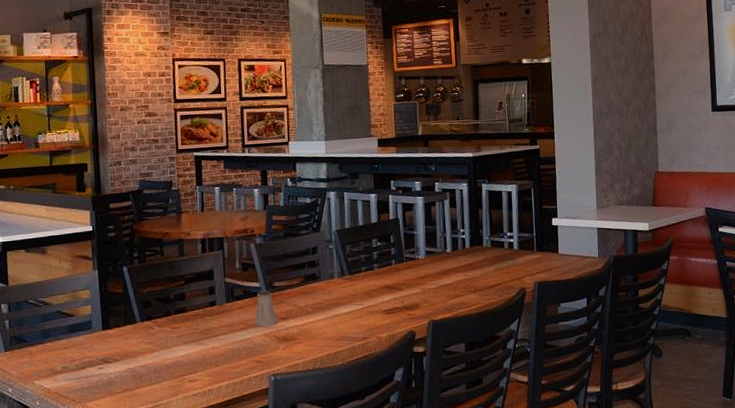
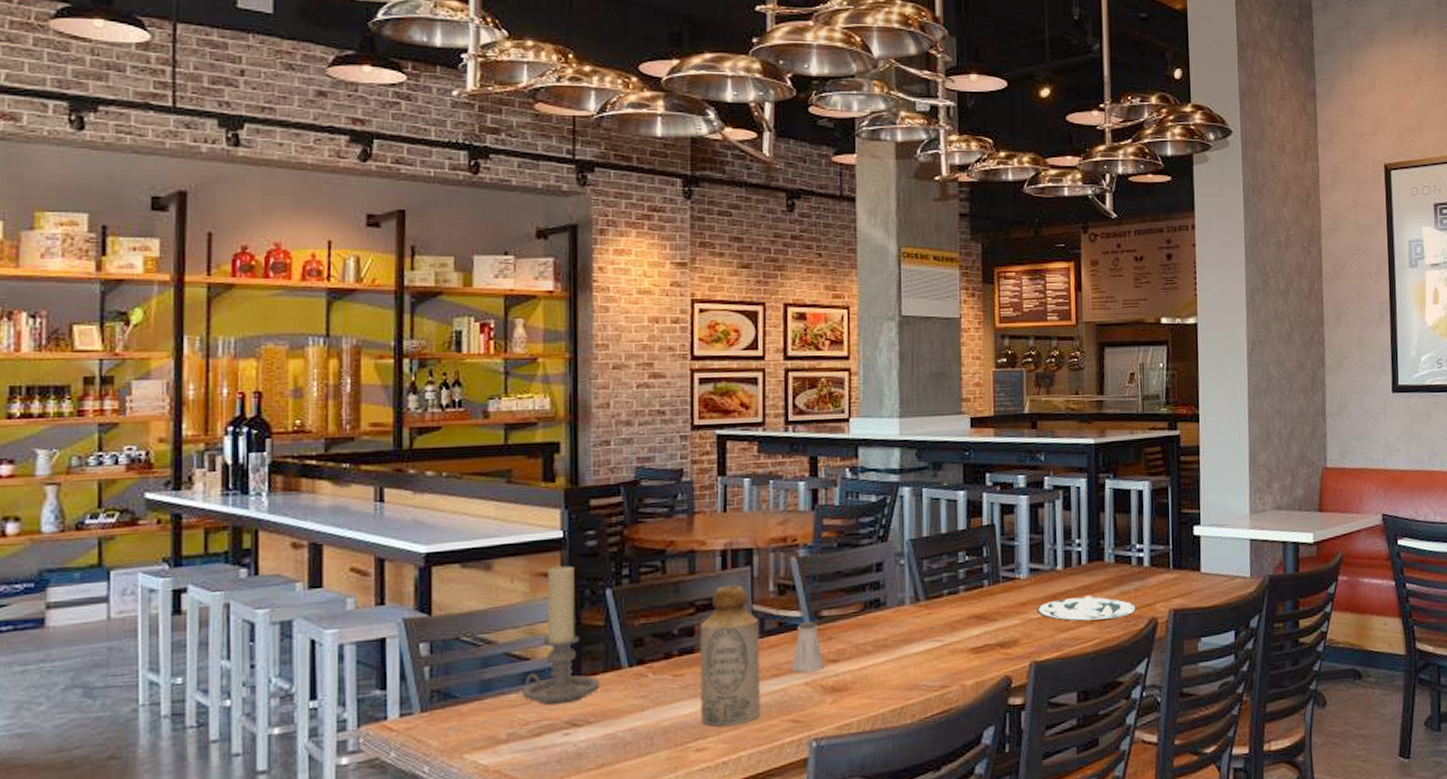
candle holder: none [70,250,122,348] -> present [522,565,600,706]
bottle: none [189,264,233,365] -> present [700,585,760,727]
plate: none [432,271,509,290] -> present [1036,595,1136,621]

